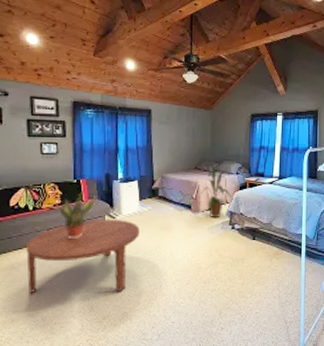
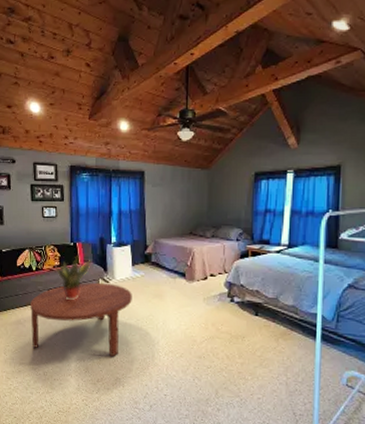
house plant: present [200,165,233,218] -> none [195,230,233,289]

